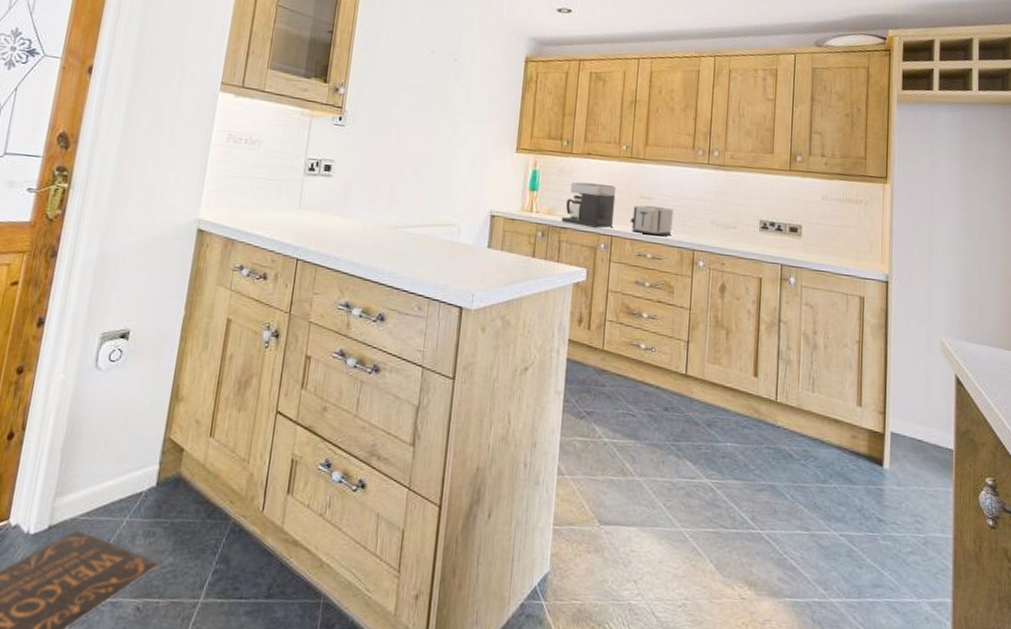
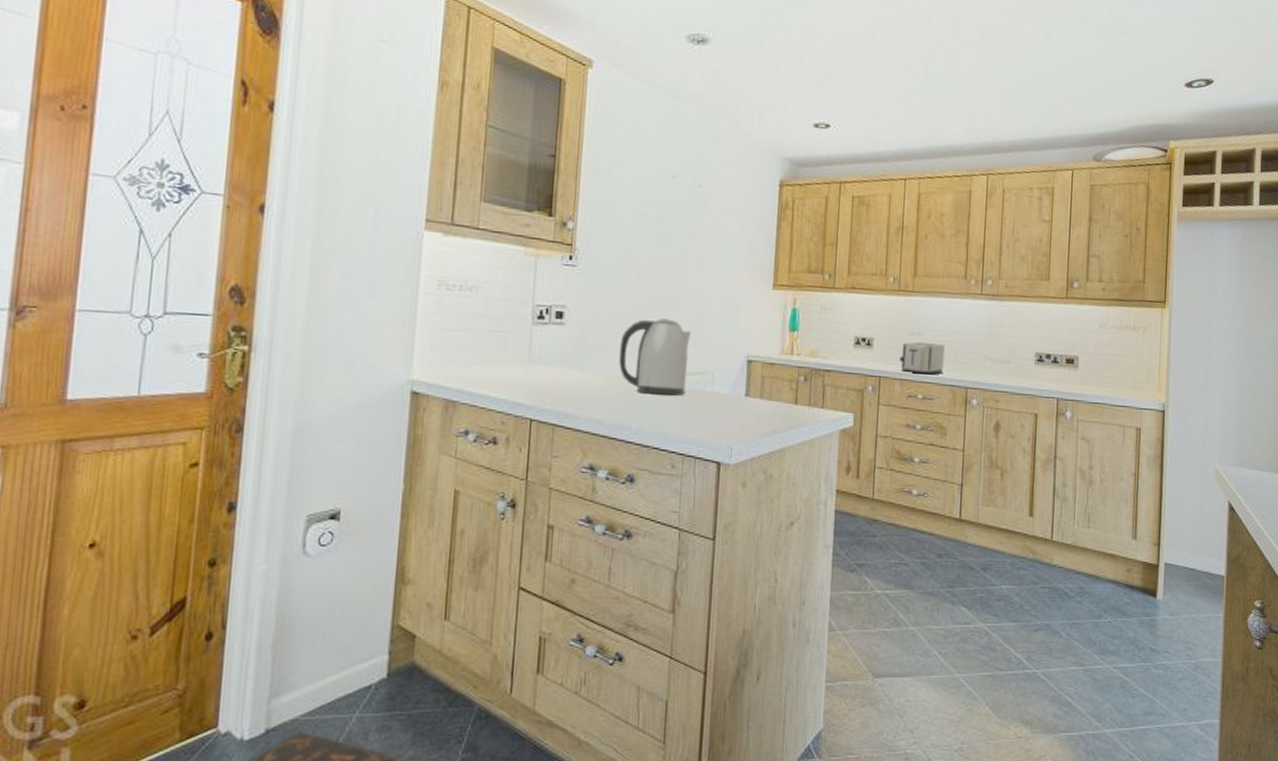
kettle: none [376,174,442,245] -> present [619,318,692,396]
coffee maker: present [561,182,616,229] -> none [825,319,884,370]

